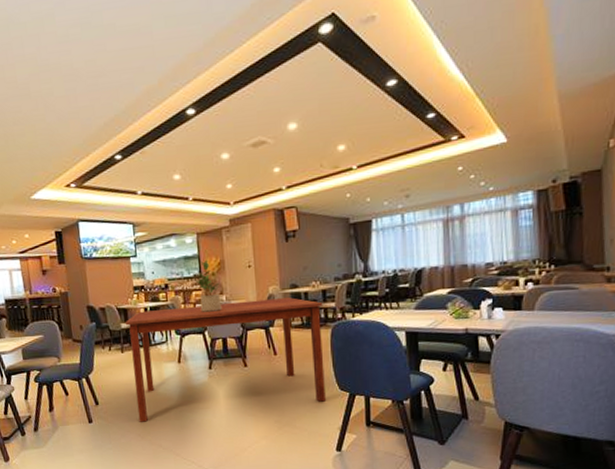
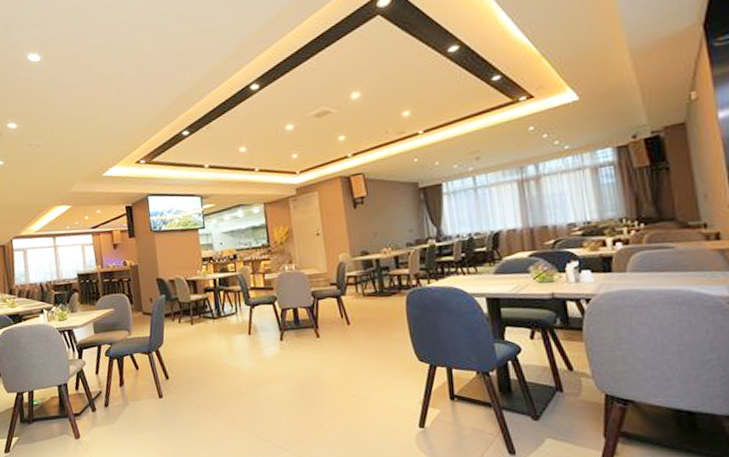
dining table: present [126,297,327,422] -> none [195,265,406,397]
potted plant: present [195,259,222,312] -> none [263,229,292,282]

